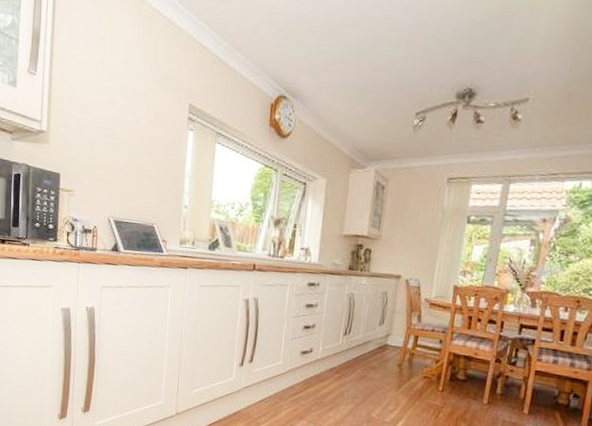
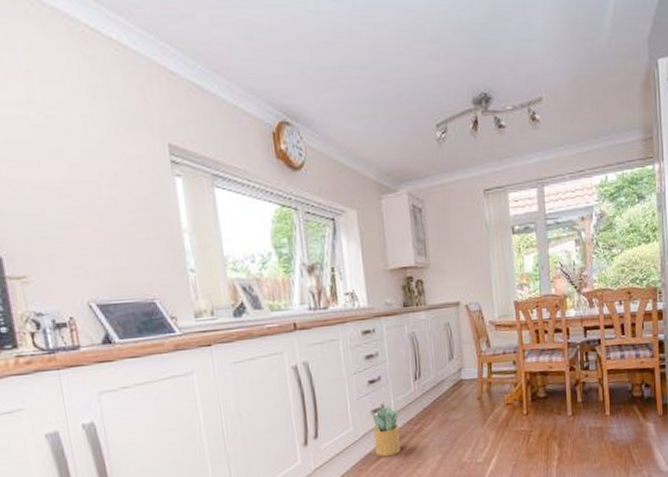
potted plant: none [296,350,324,394] -> present [371,405,400,457]

